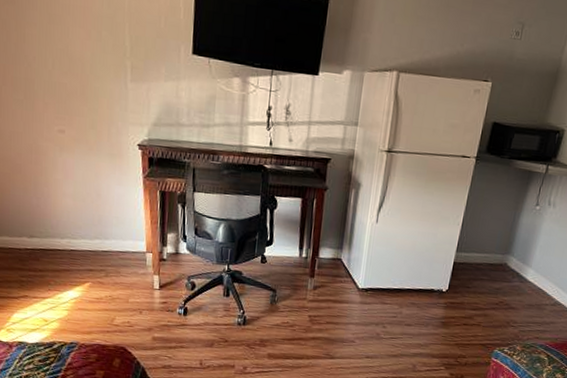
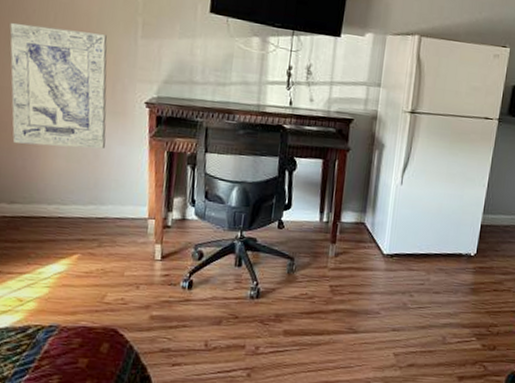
wall art: none [15,69,106,189] -> present [10,22,107,150]

